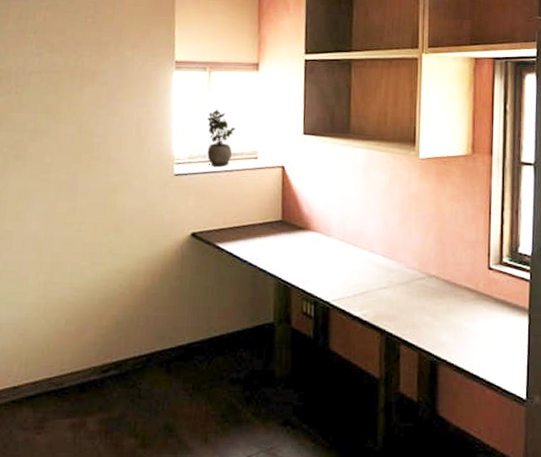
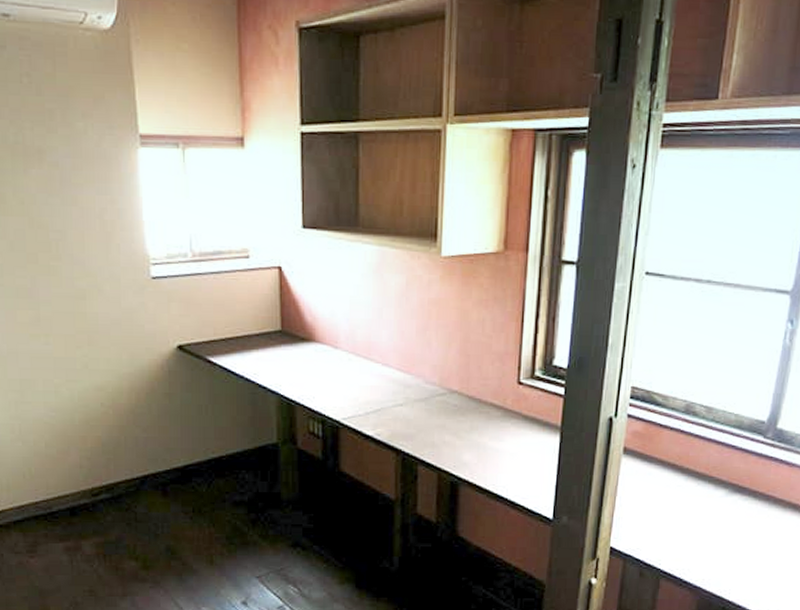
potted plant: present [207,109,235,167] -> none [185,197,220,268]

